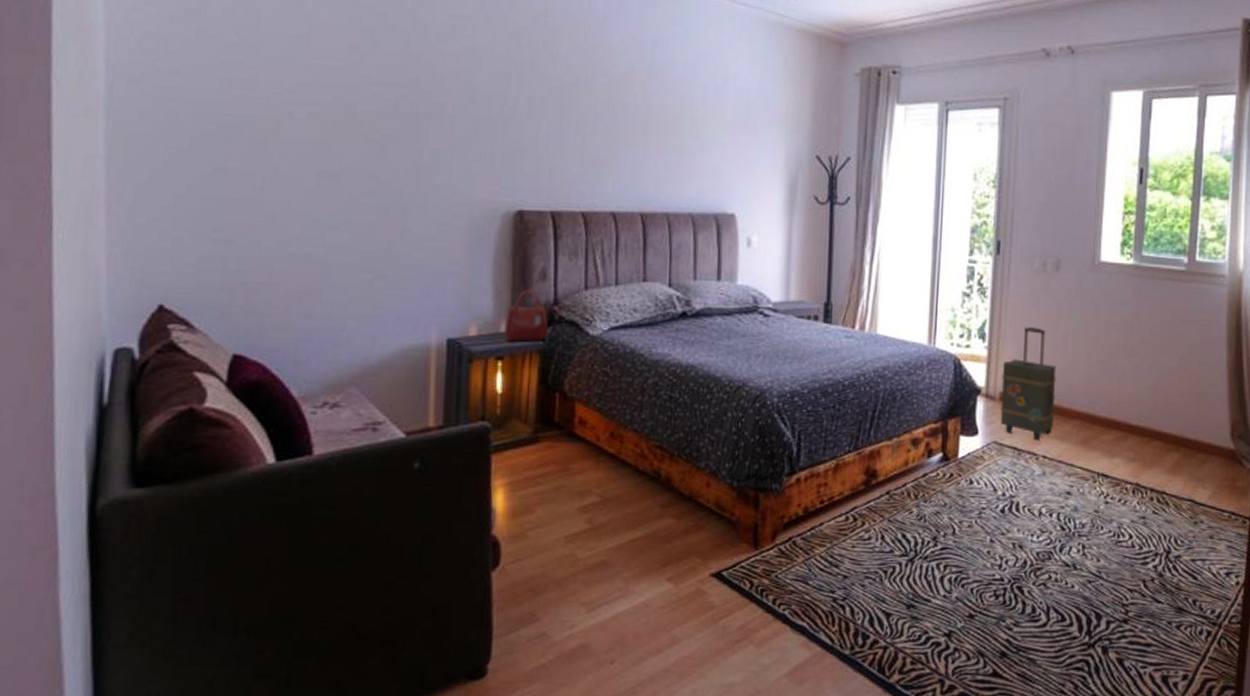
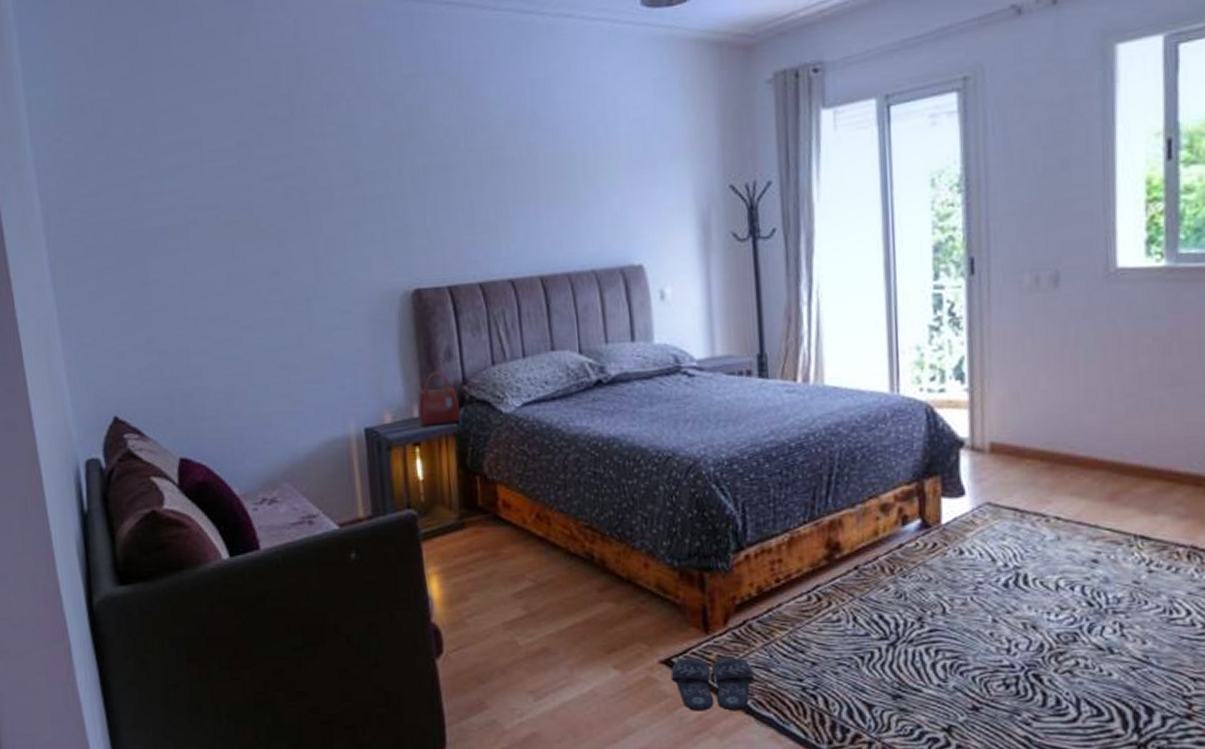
slippers: none [719,570,793,621] -> present [671,656,754,711]
suitcase: present [1000,327,1056,440] -> none [990,360,1067,498]

